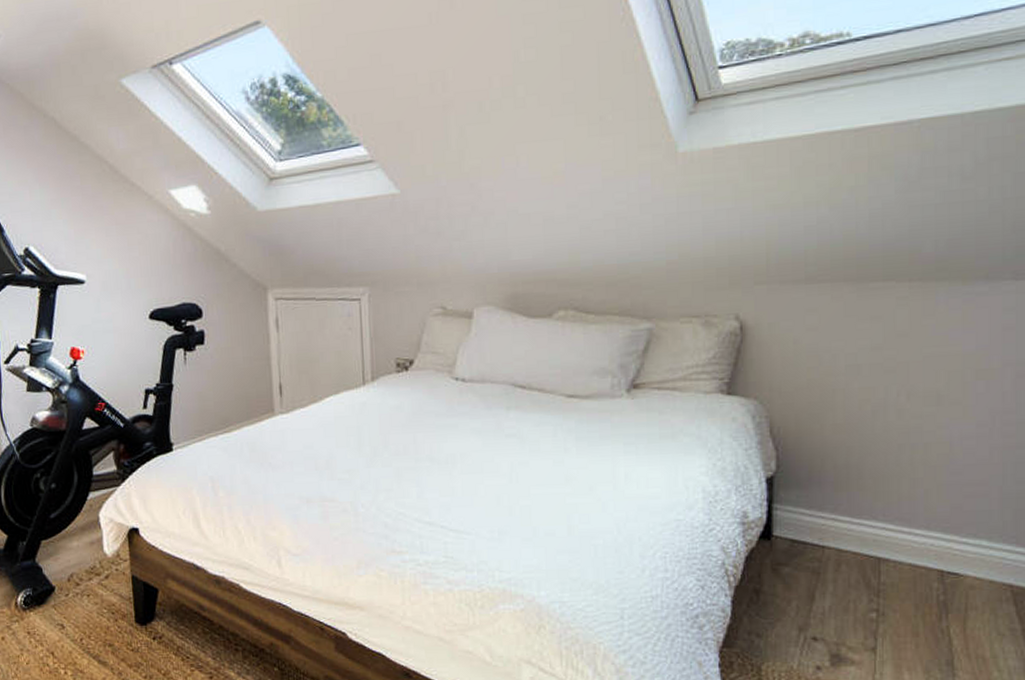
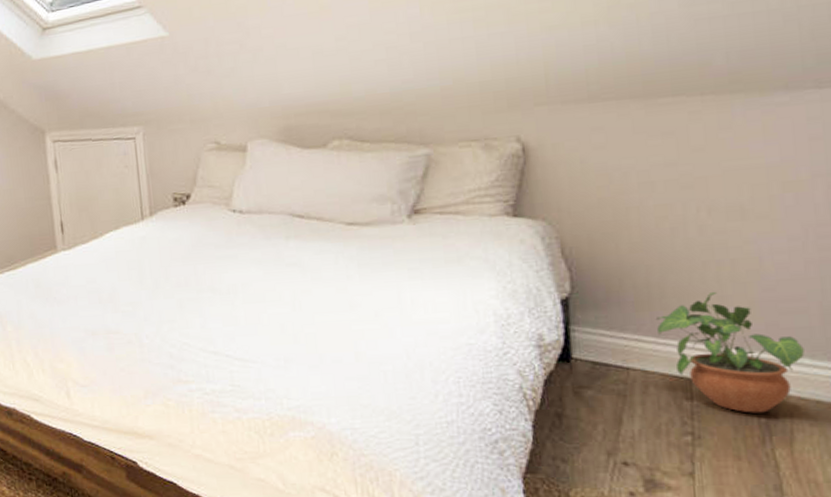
potted plant: none [853,474,983,592] -> present [656,291,804,413]

